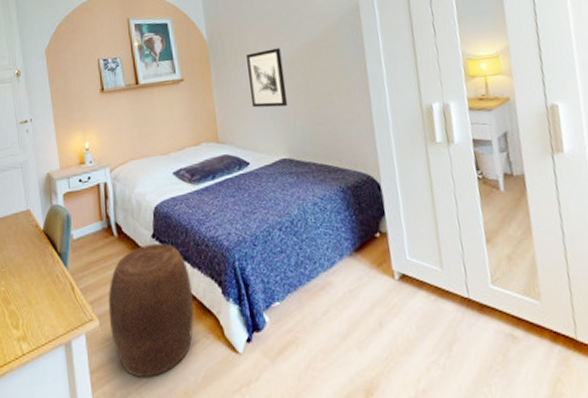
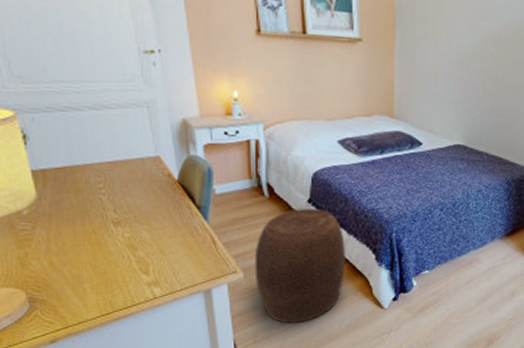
wall art: present [246,48,288,108] -> none [436,25,478,91]

